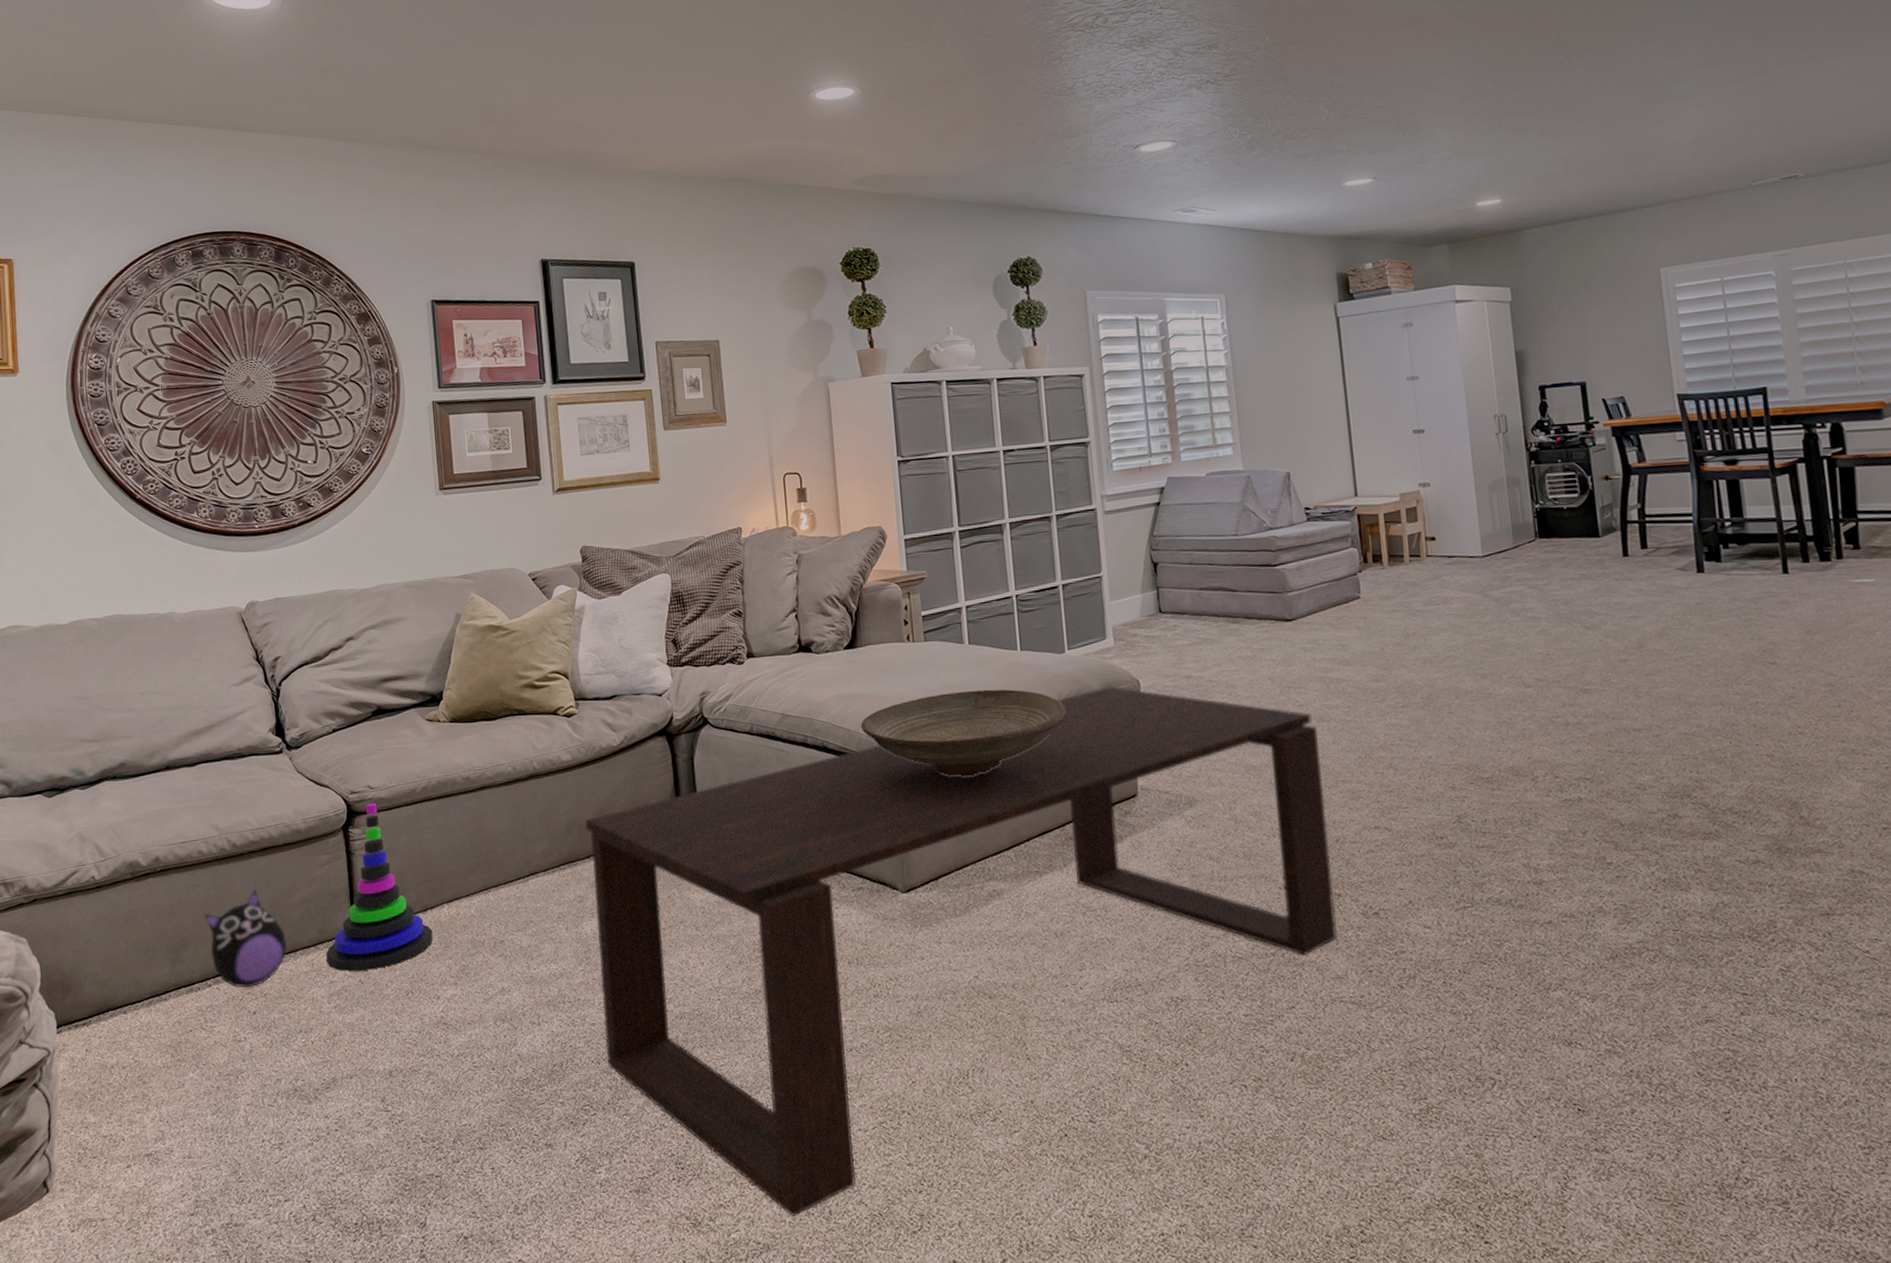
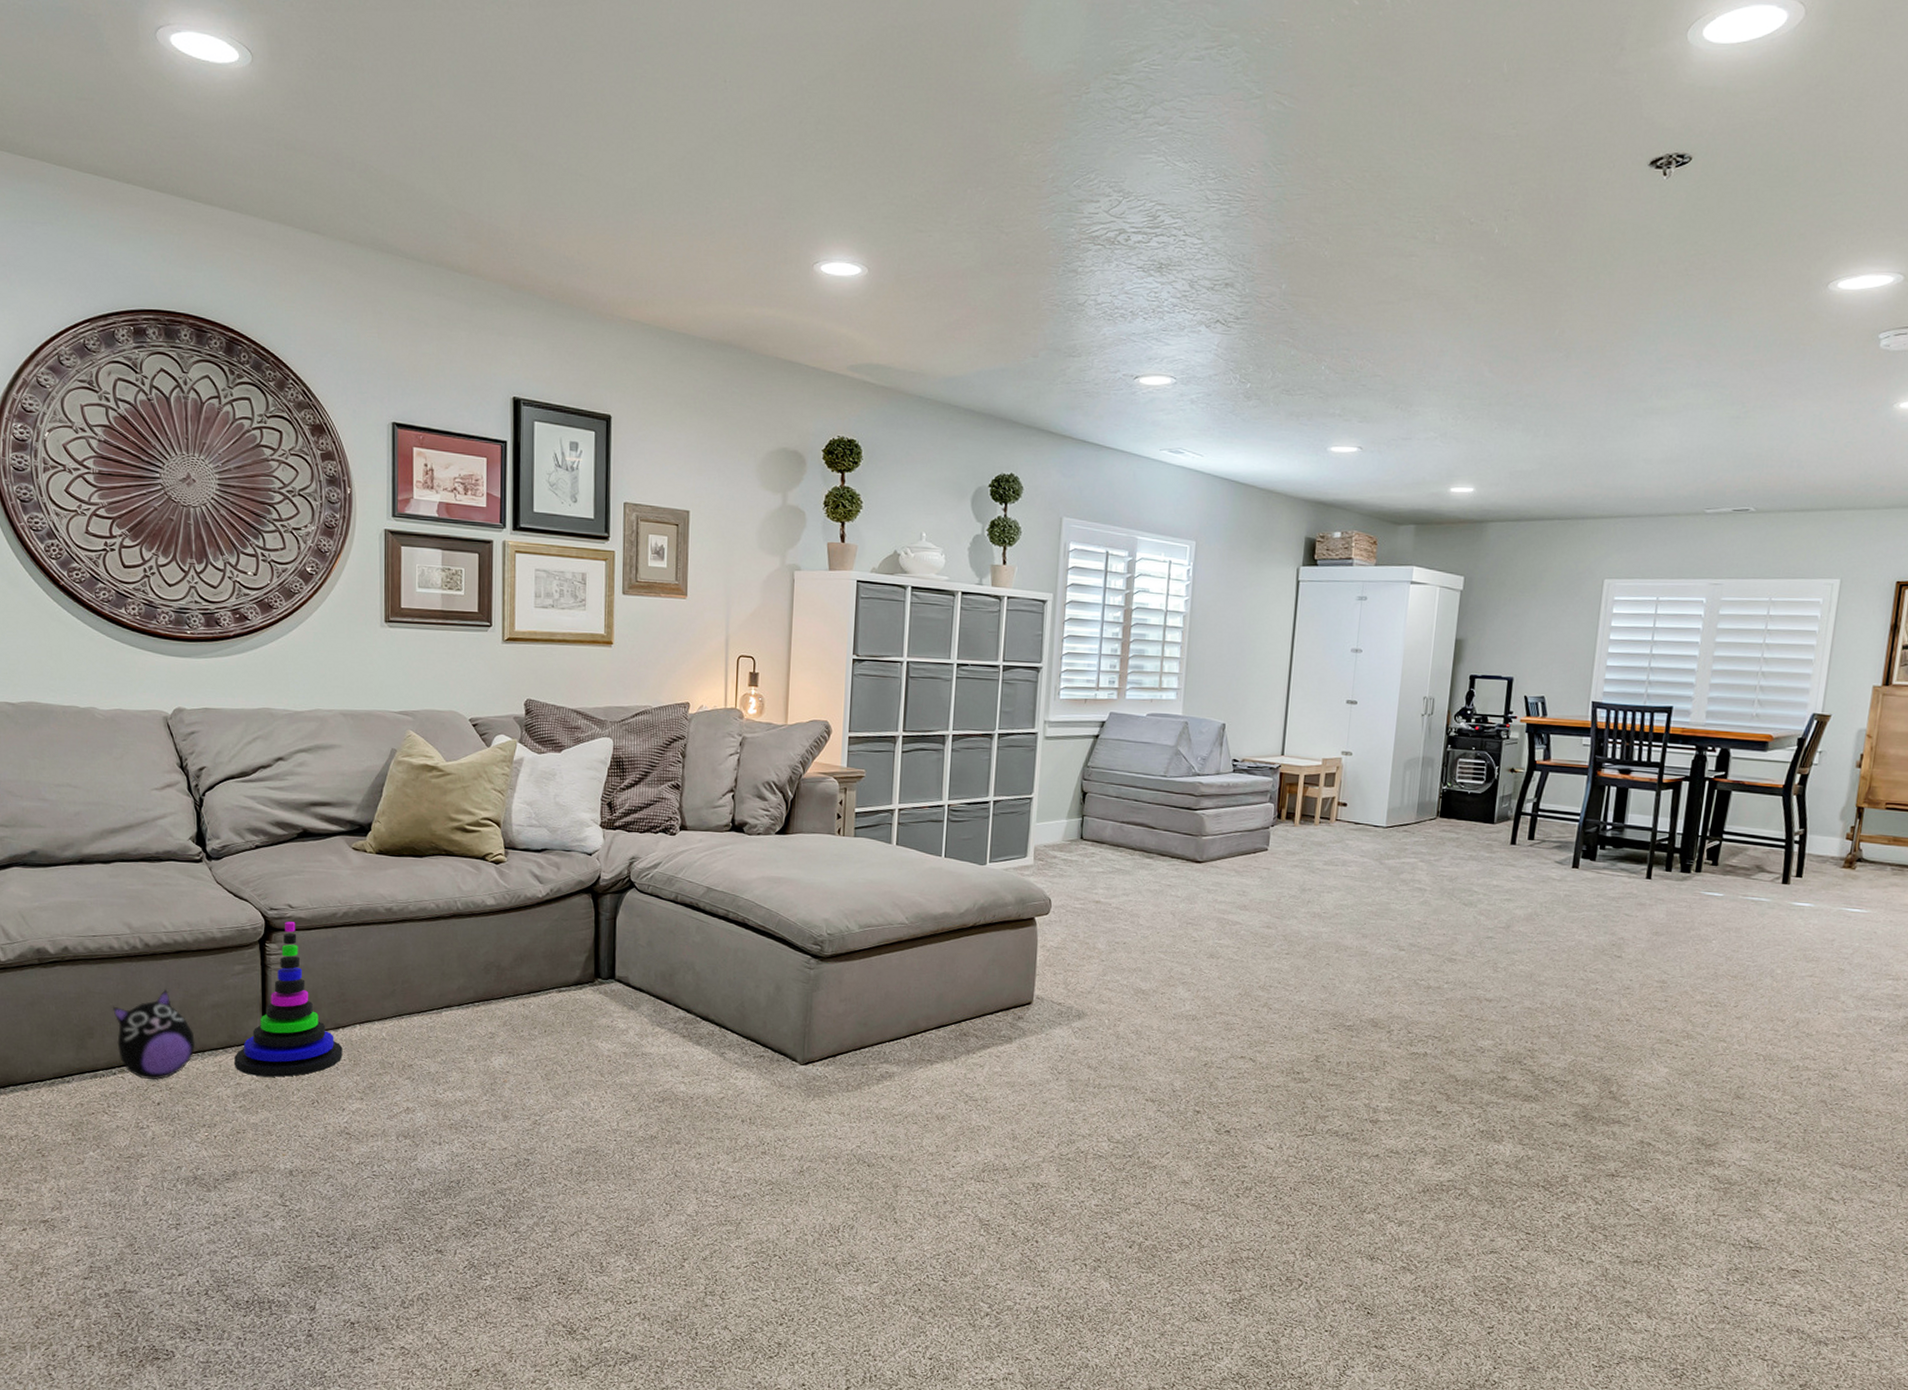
coffee table: present [584,686,1337,1216] -> none [502,901,1206,1334]
decorative bowl: present [860,689,1066,776] -> none [782,888,979,967]

